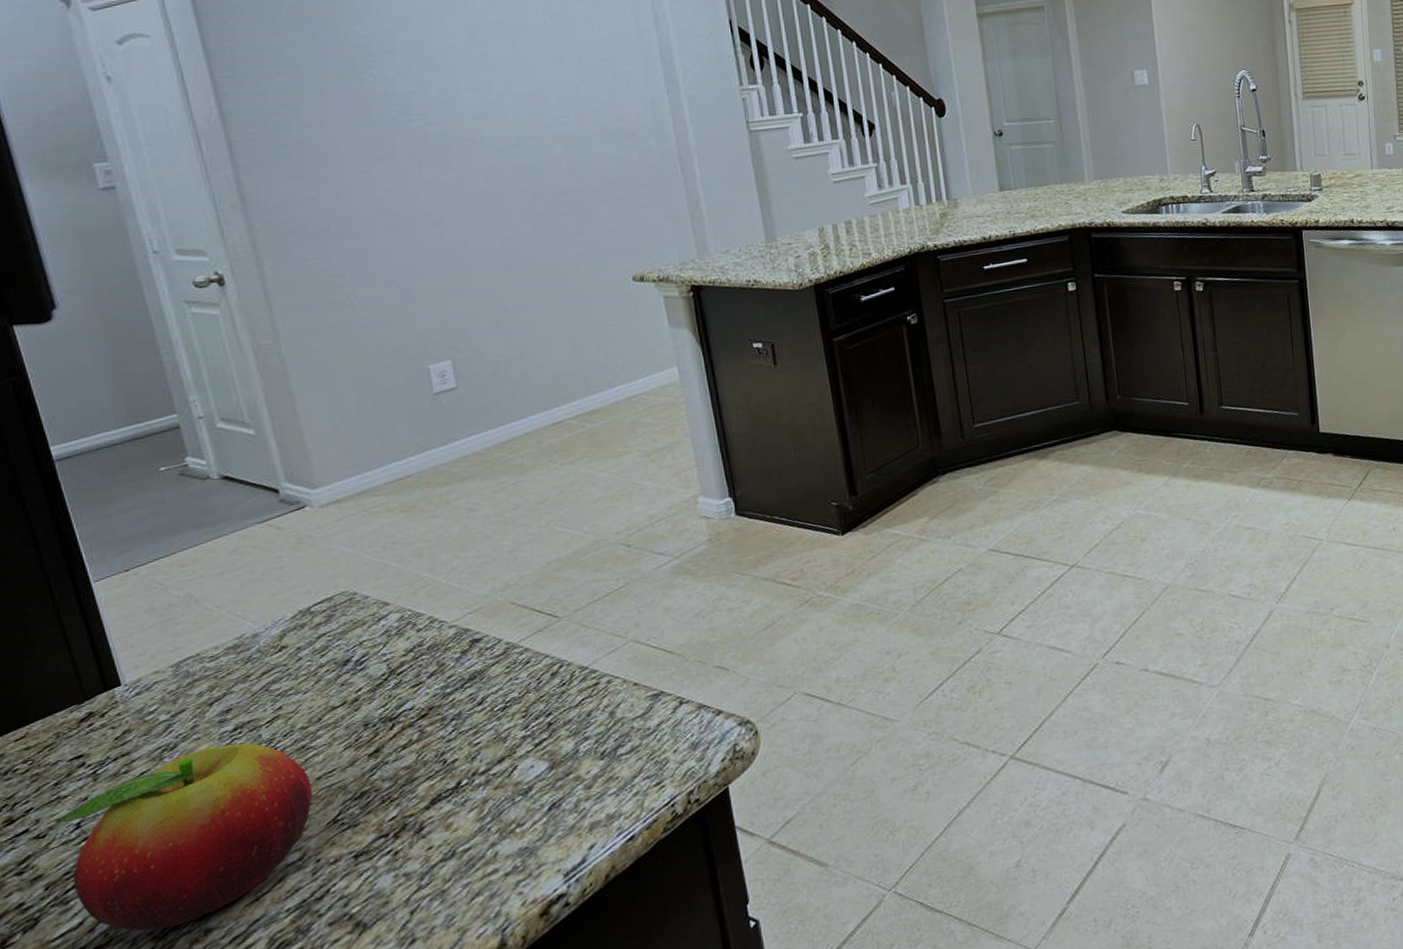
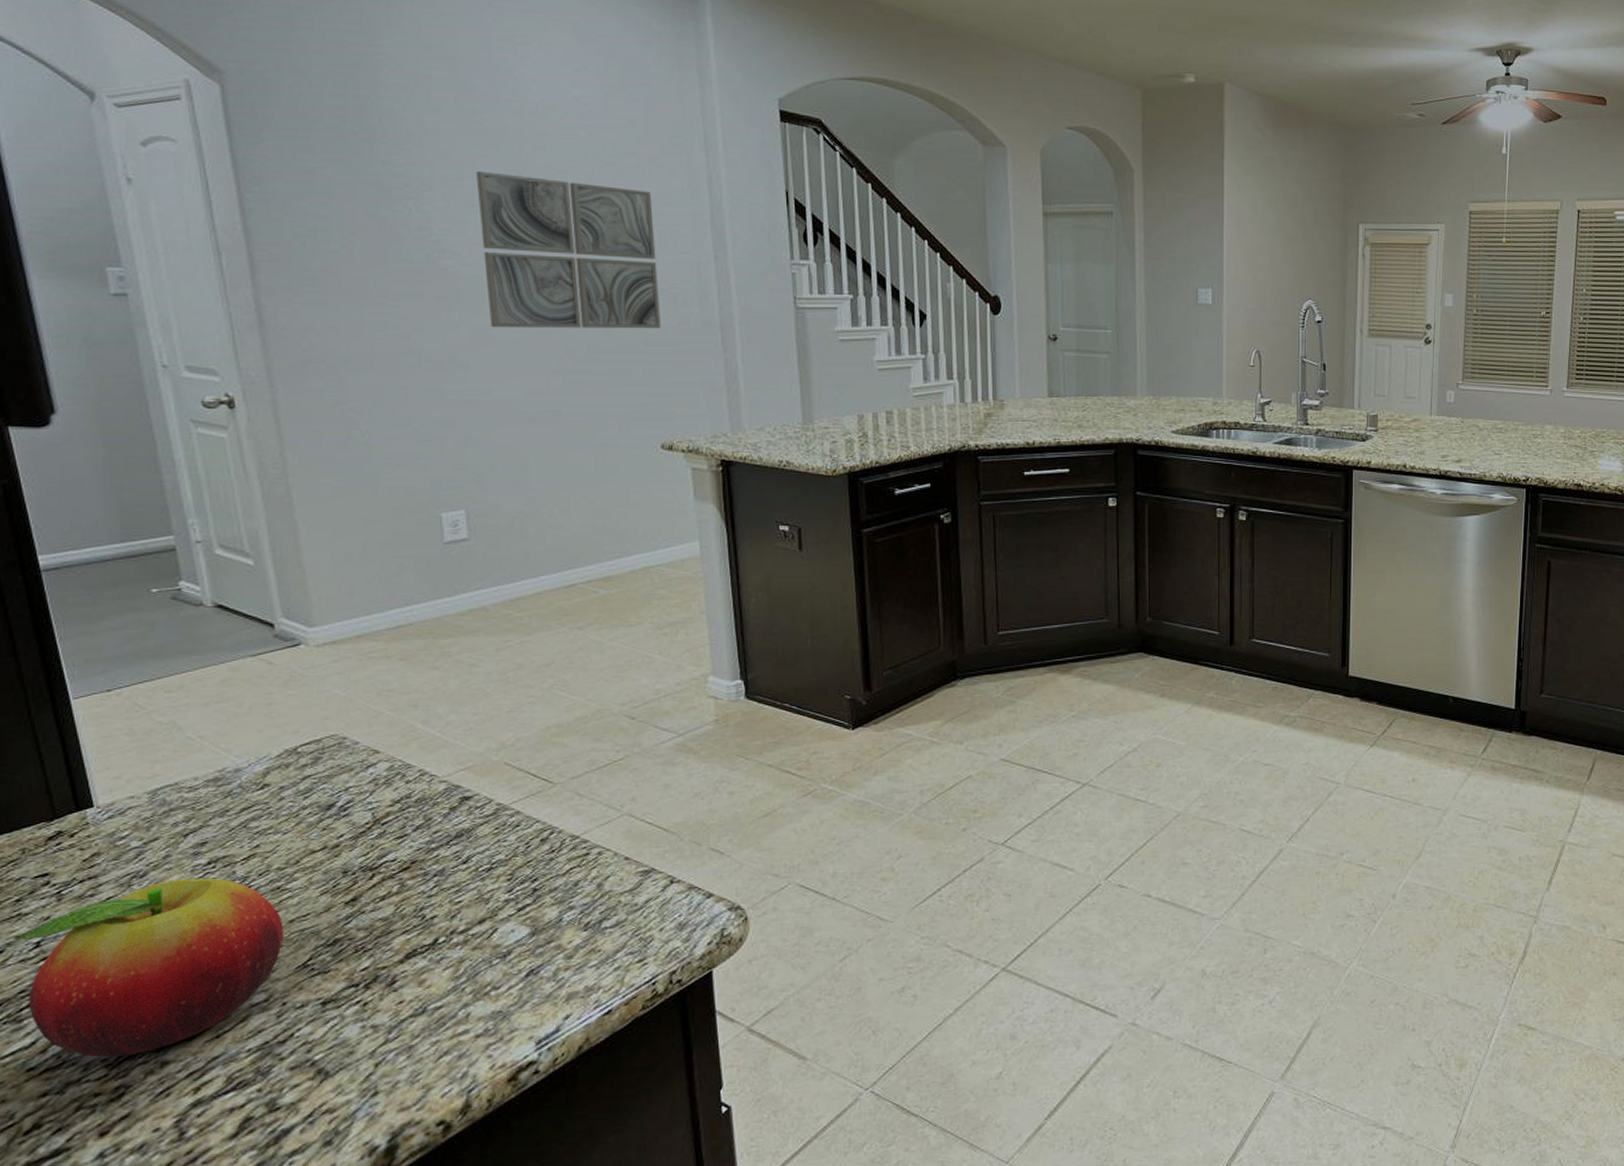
wall art: none [434,33,623,182] -> present [476,171,662,329]

